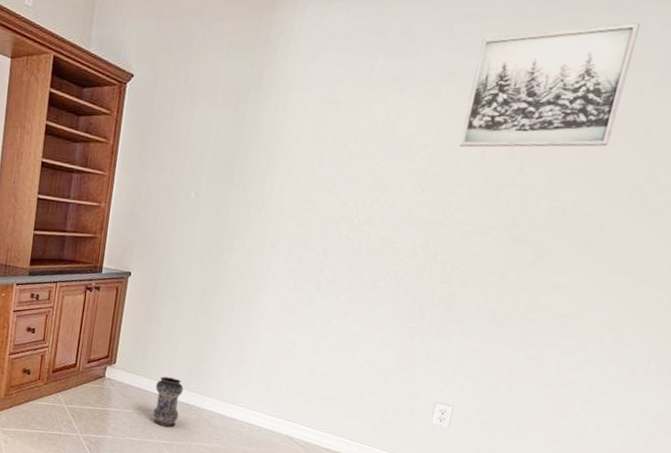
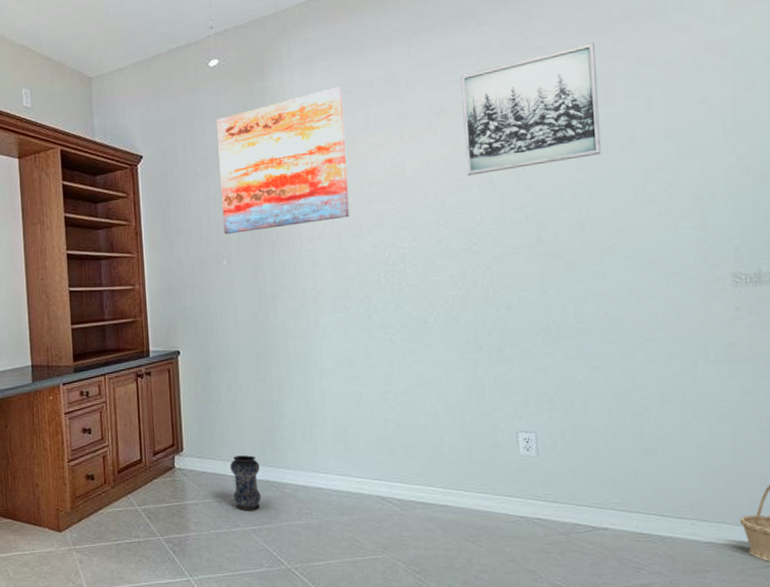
wall art: none [197,31,354,170] -> present [217,86,350,234]

